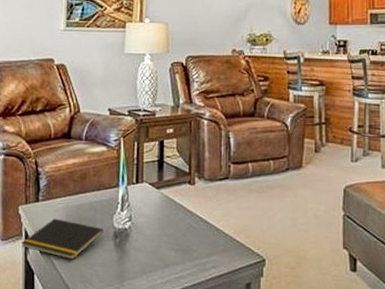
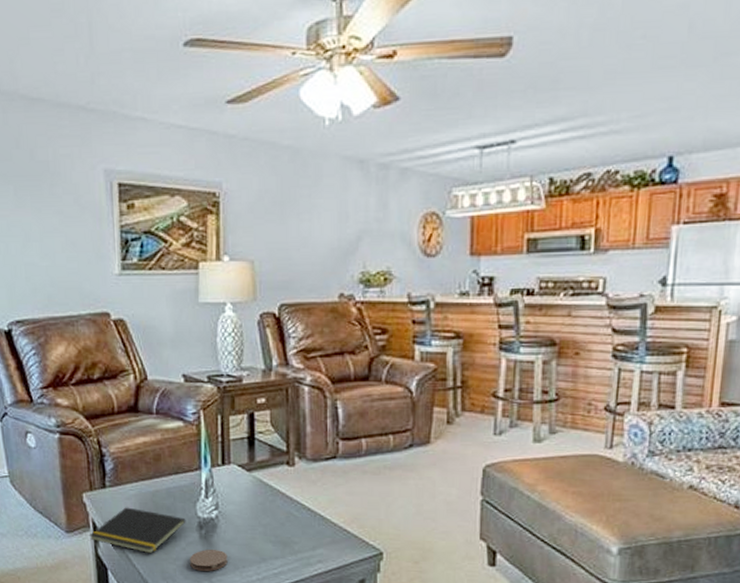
coaster: none [105,256,137,276] -> present [190,550,228,571]

